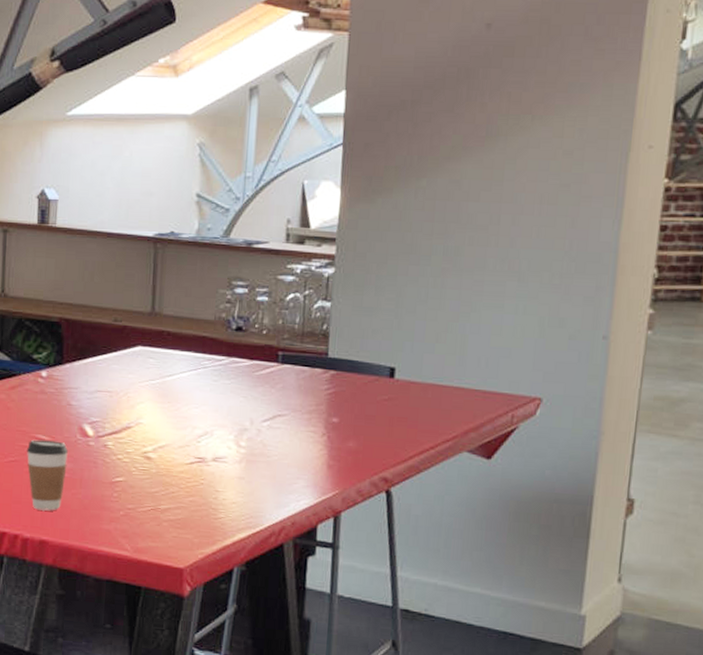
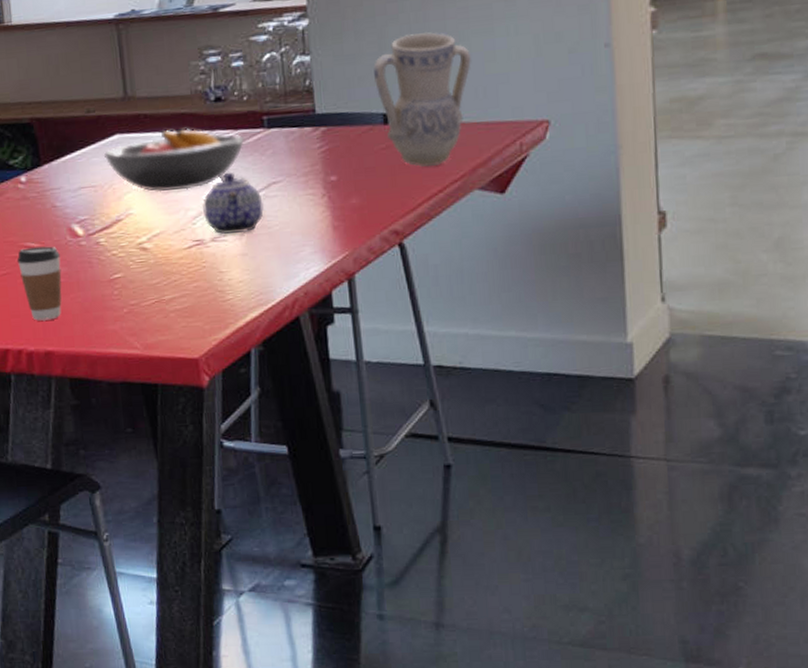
fruit bowl: none [123,349,259,409] -> present [103,128,246,192]
teapot: none [209,398,267,458] -> present [203,172,264,234]
vase: none [387,297,479,423] -> present [373,31,472,167]

